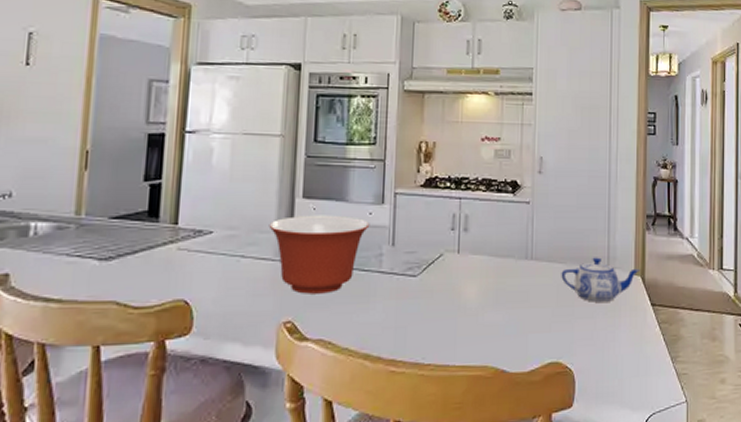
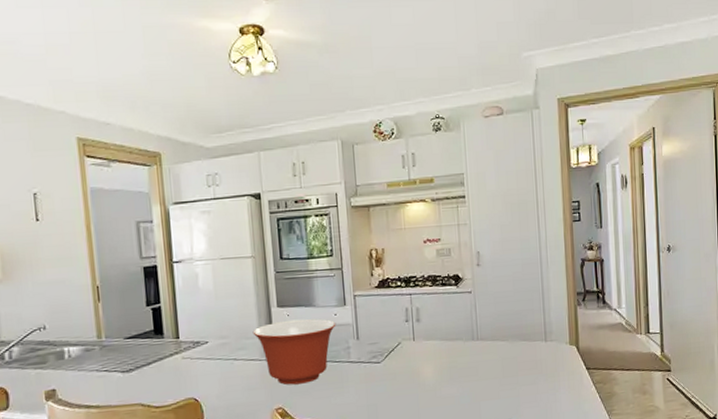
teapot: present [561,257,640,302] -> none [504,333,575,371]

